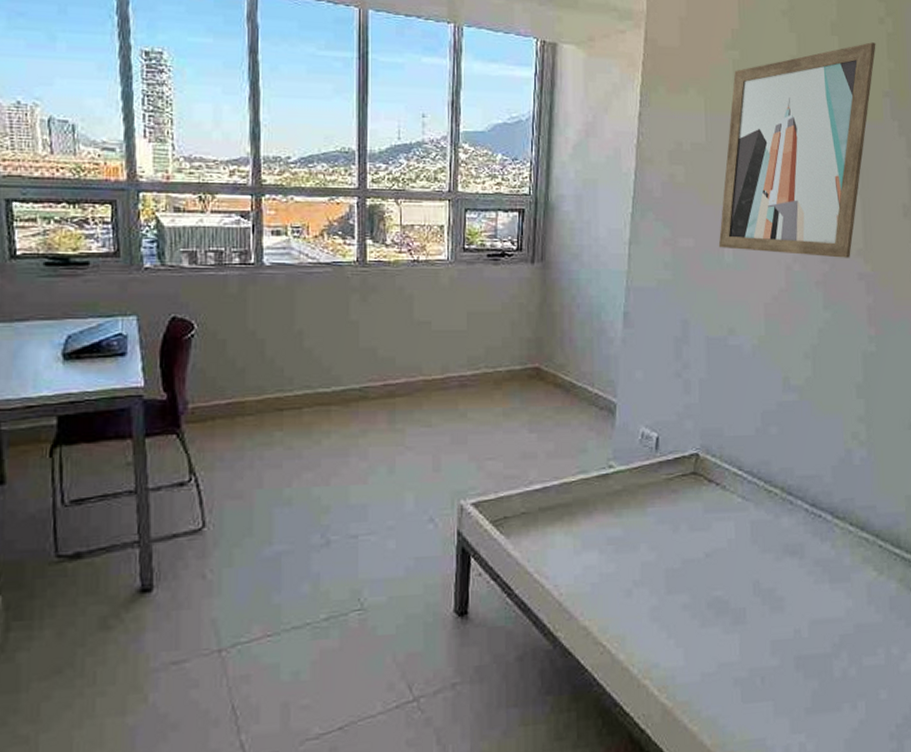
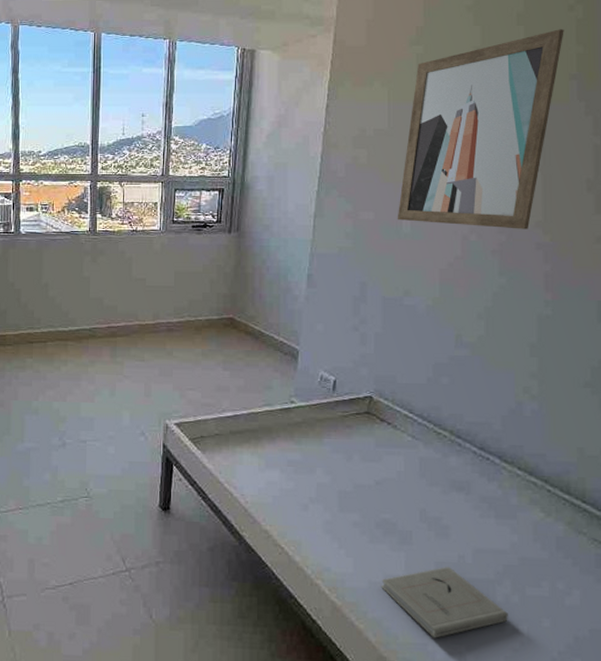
book: none [715,645,846,730] -> present [381,567,508,638]

